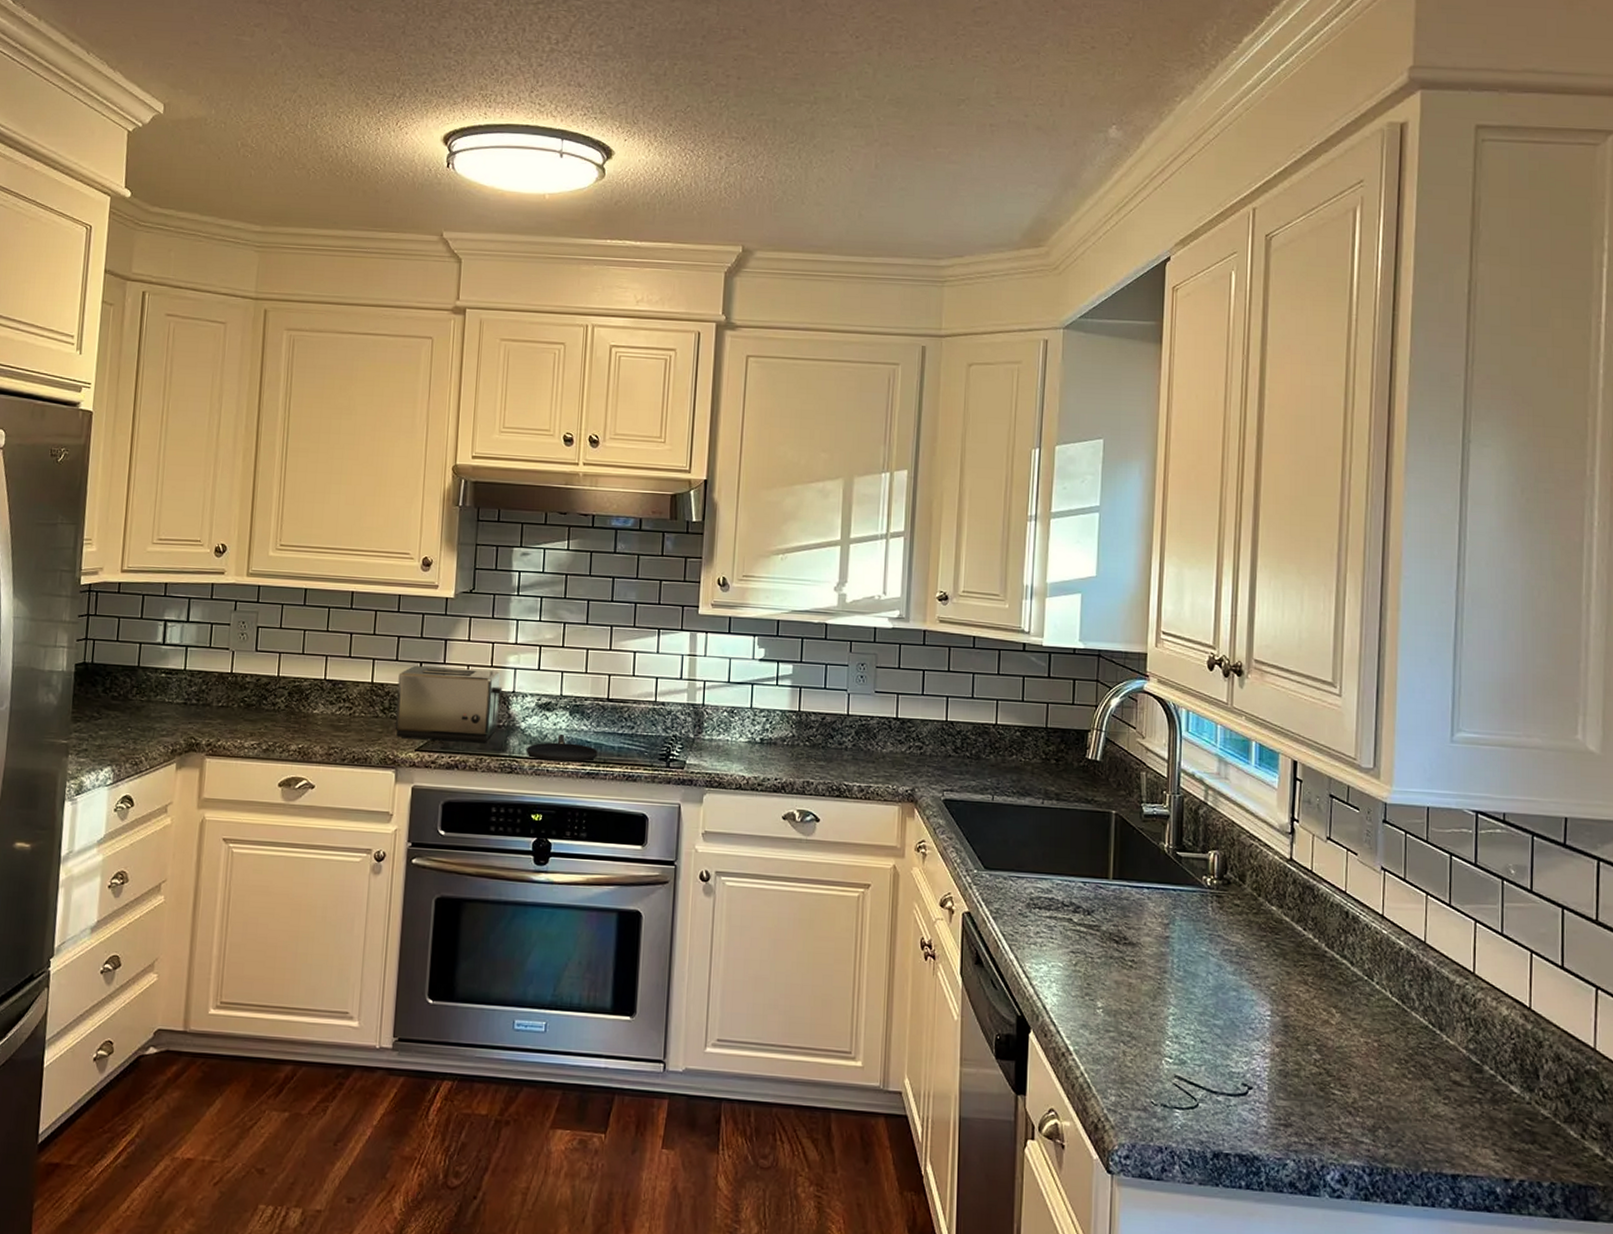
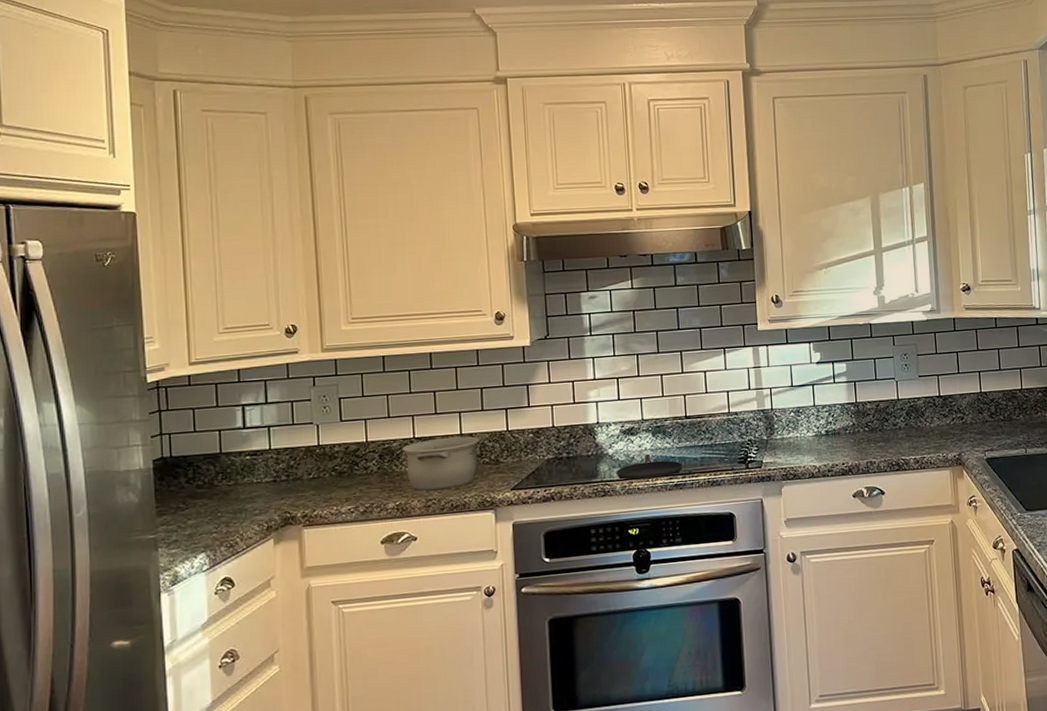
cooking pot: none [312,684,391,739] -> present [402,436,480,491]
toaster: present [394,665,503,743] -> none [486,406,587,481]

